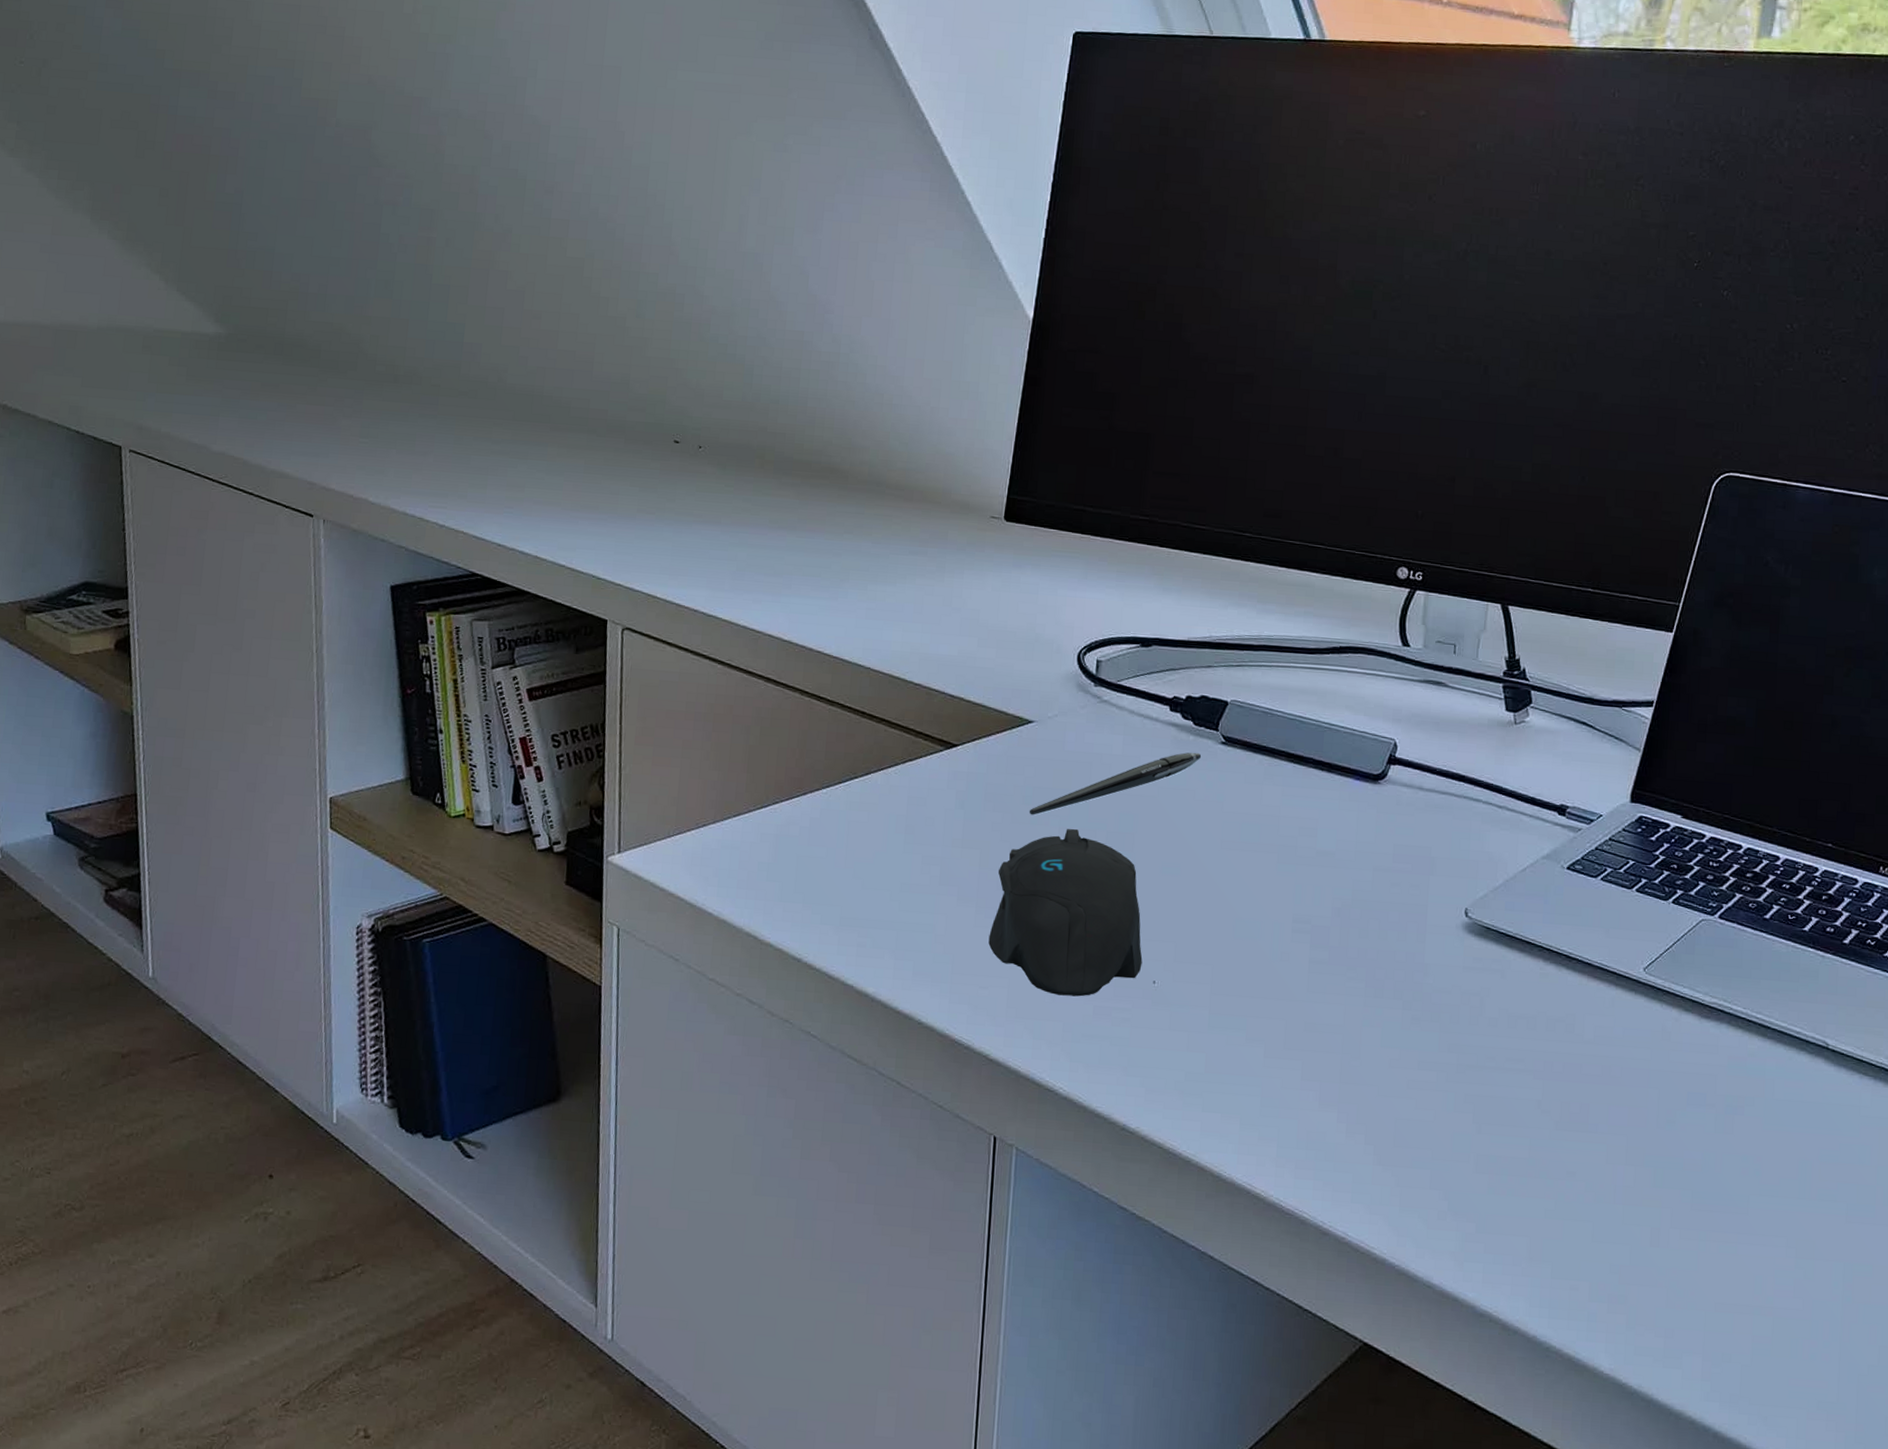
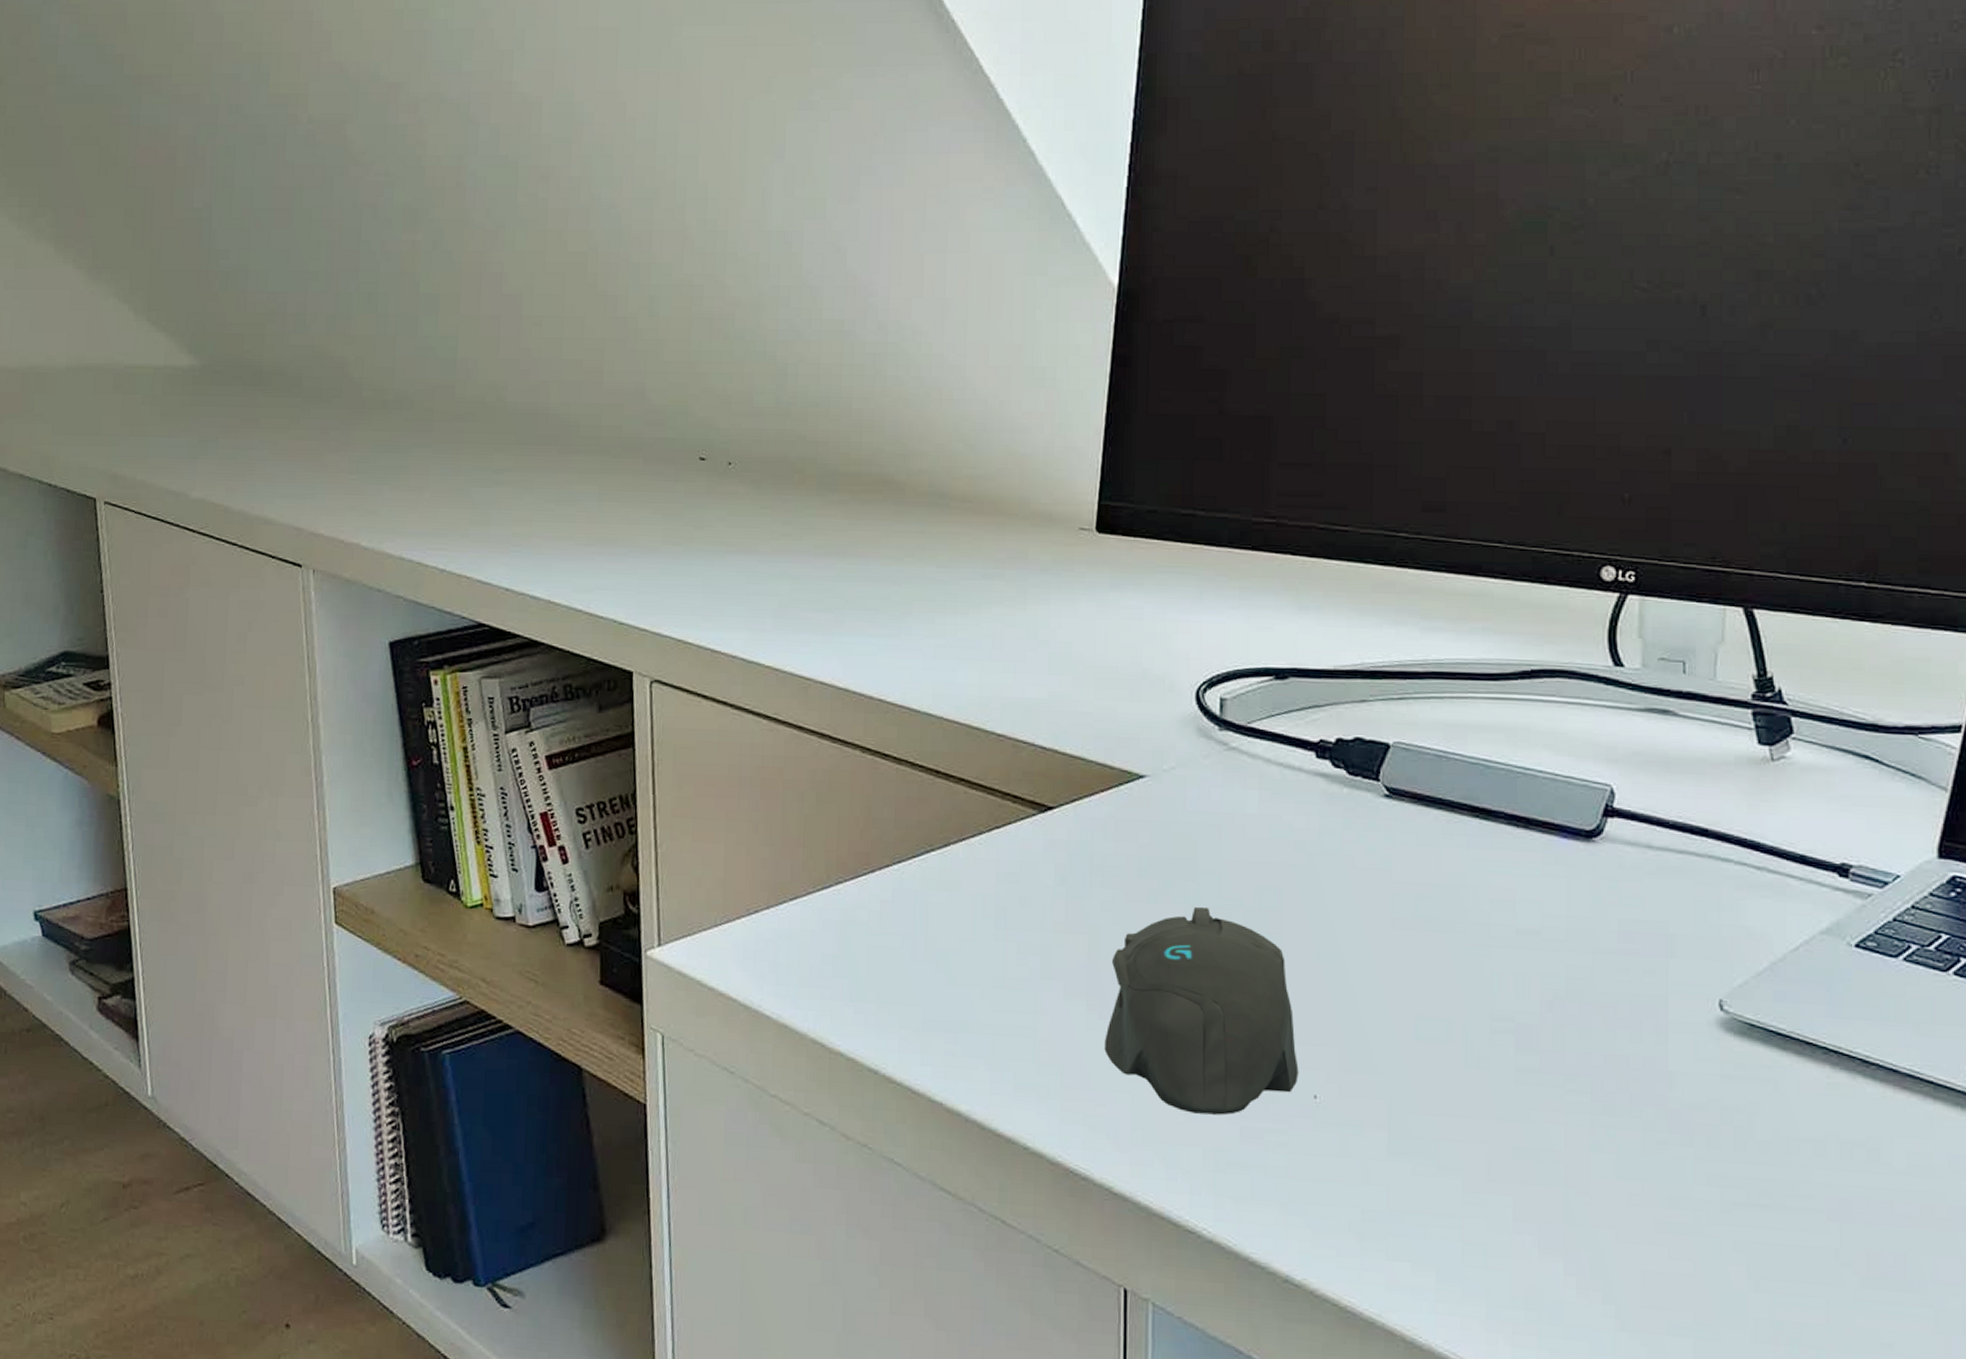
pen: present [1029,752,1202,815] -> none [1145,808,1360,891]

